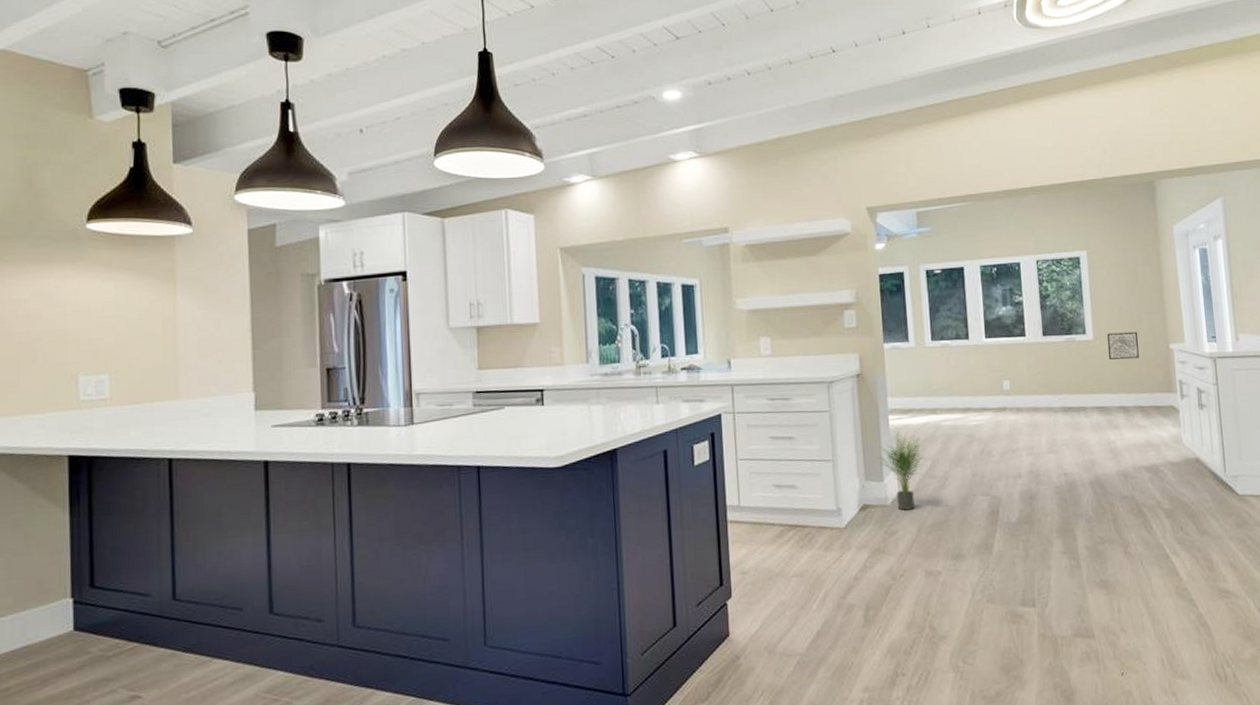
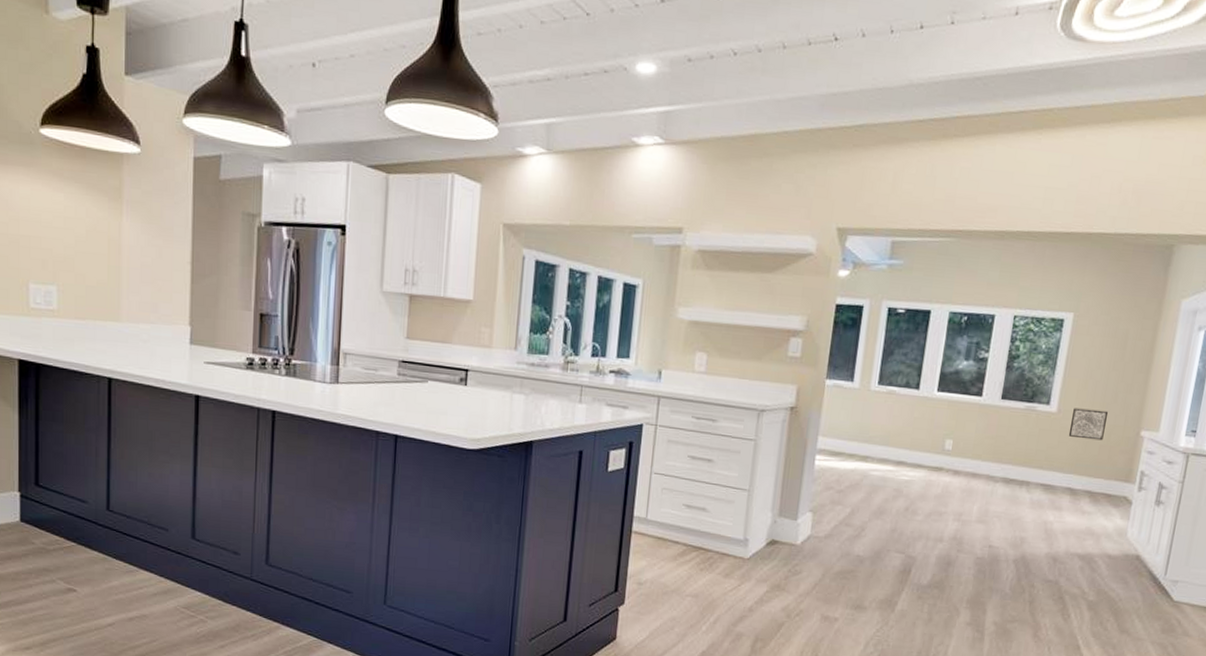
potted plant: present [875,431,925,511] -> none [793,473,845,554]

